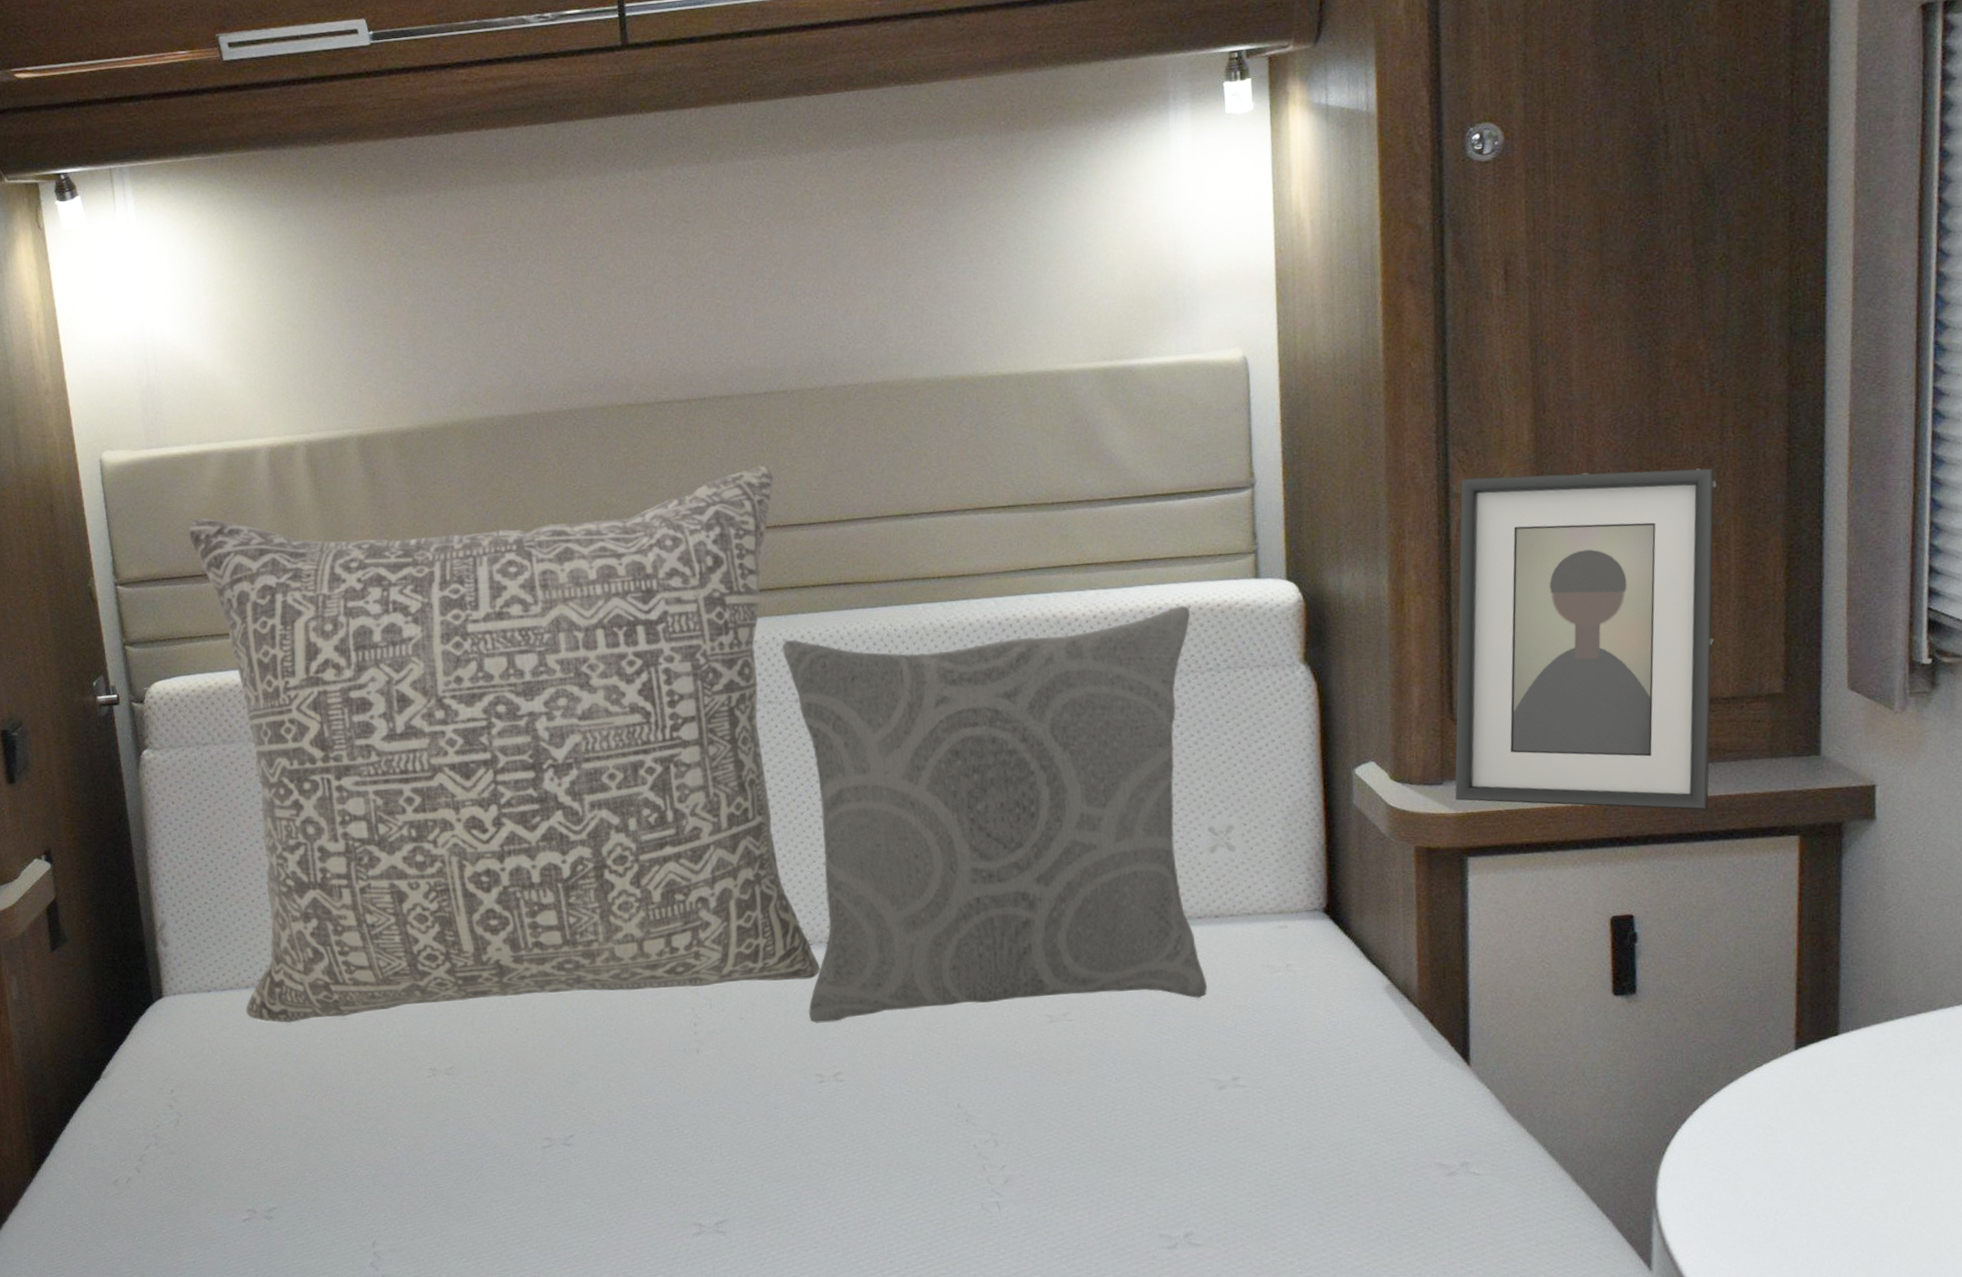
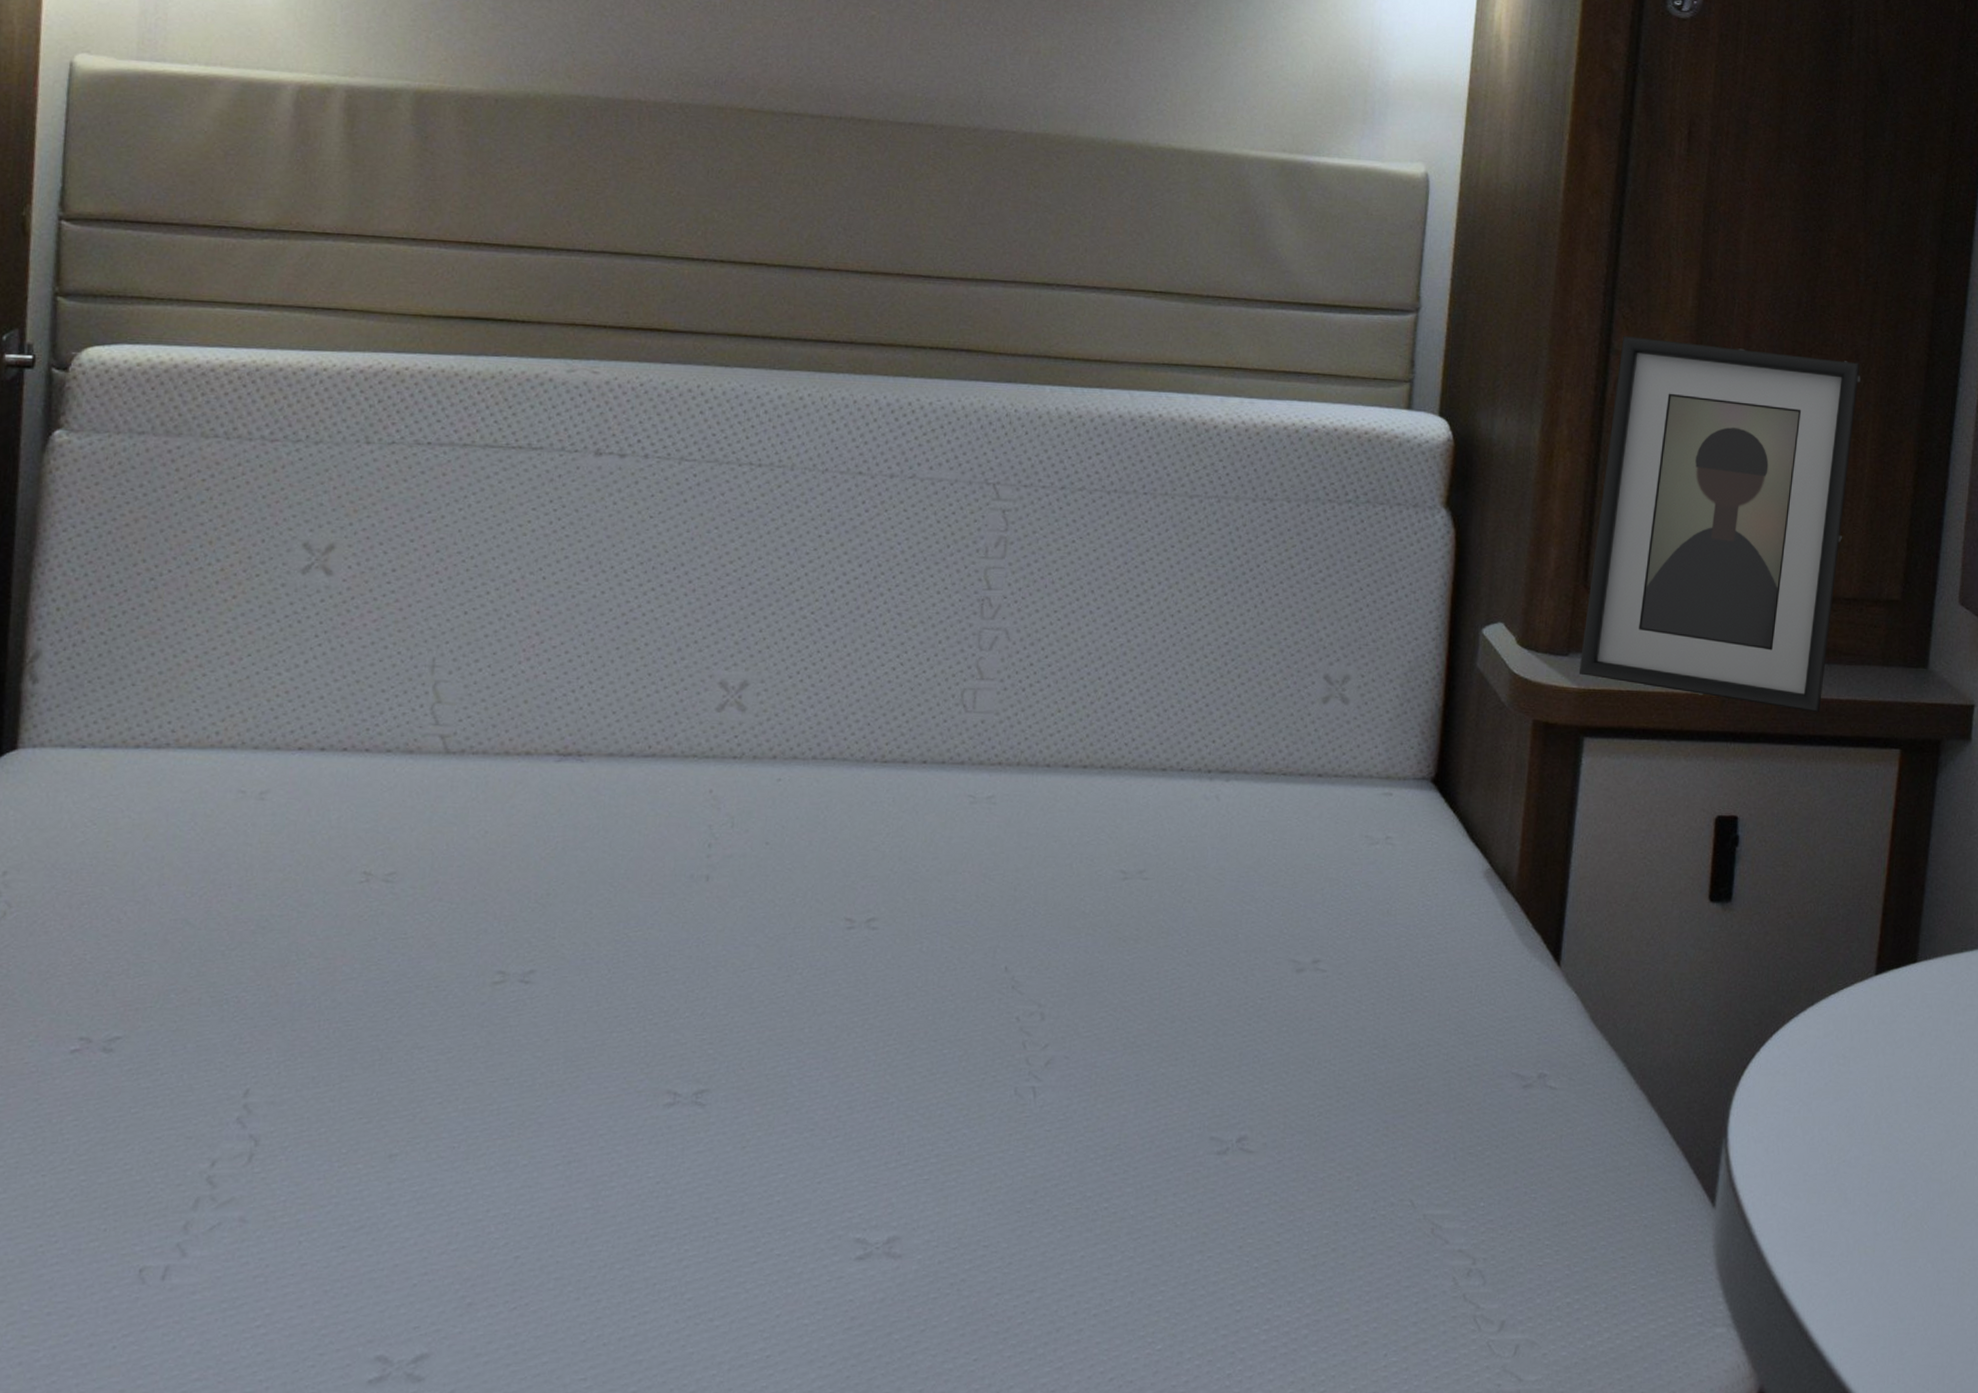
pillow: present [188,466,820,1023] -> none [129,154,906,804]
pillow: present [781,605,1208,1023] -> none [848,405,1336,866]

